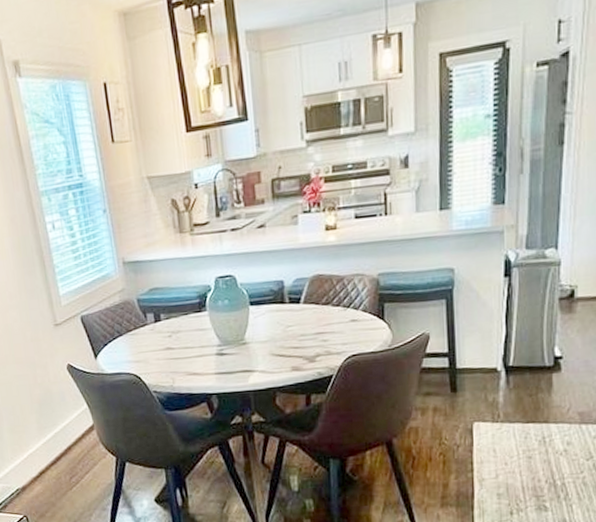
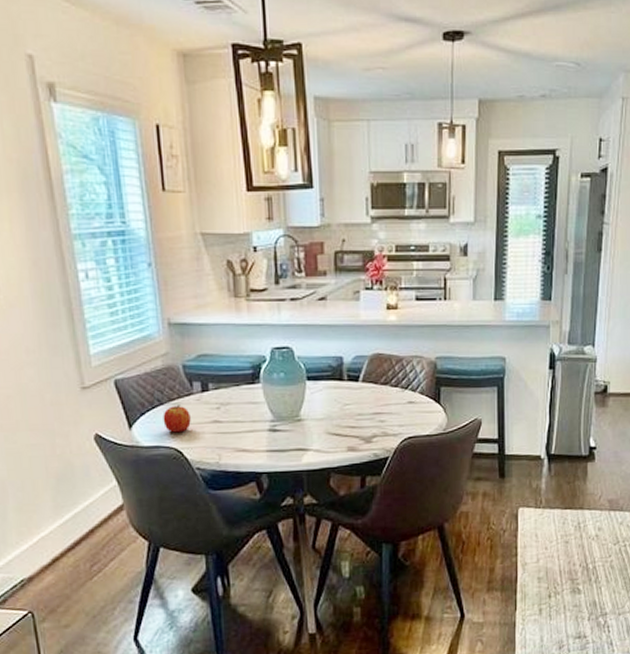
apple: none [122,335,147,361] -> present [163,404,191,433]

